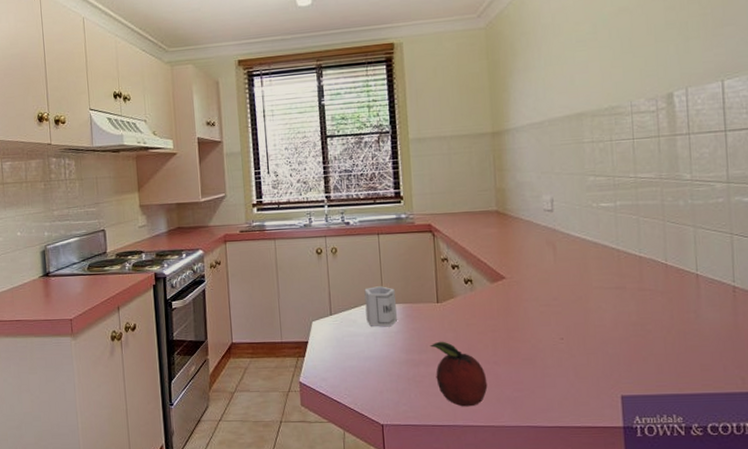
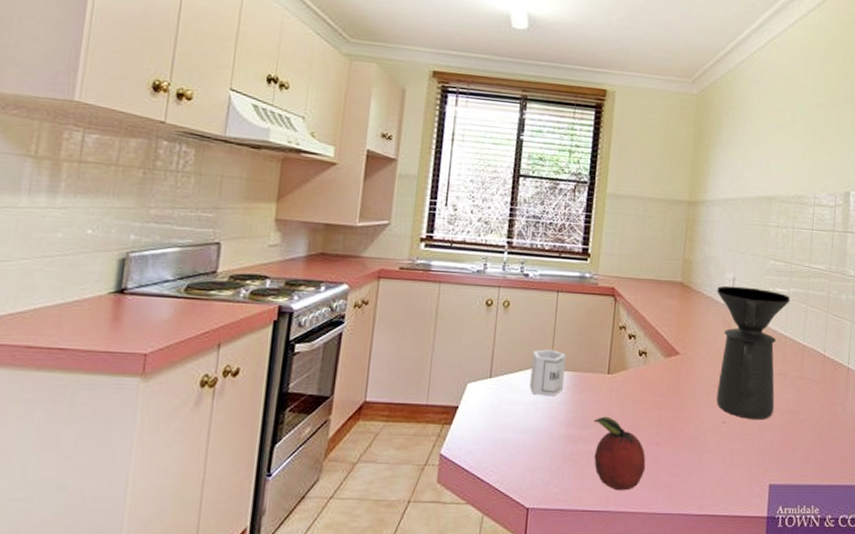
coffee maker: none [535,206,618,334] -> present [716,285,791,419]

